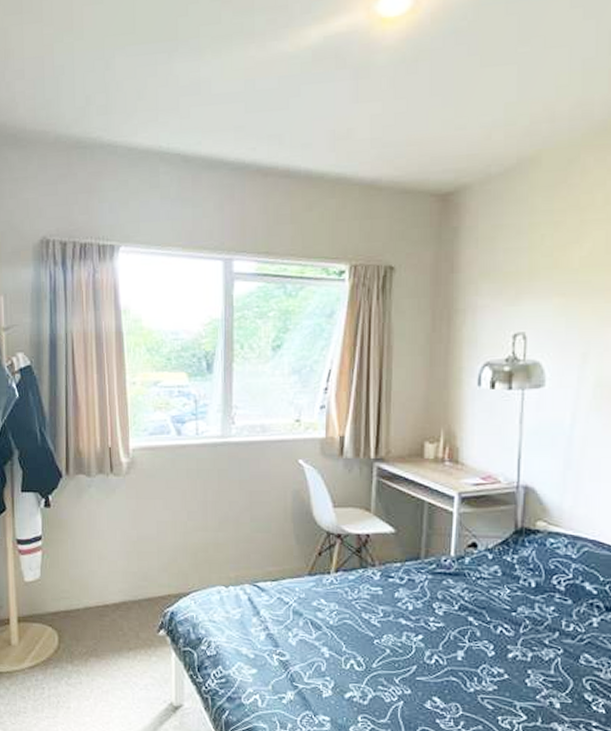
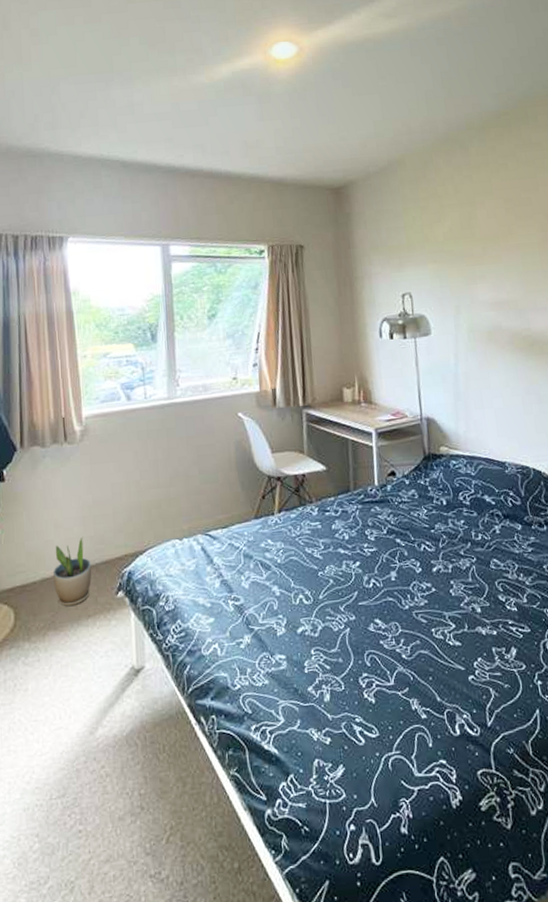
potted plant: none [96,571,134,637] -> present [53,537,92,607]

